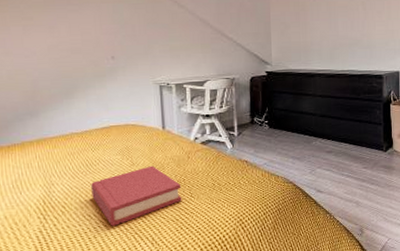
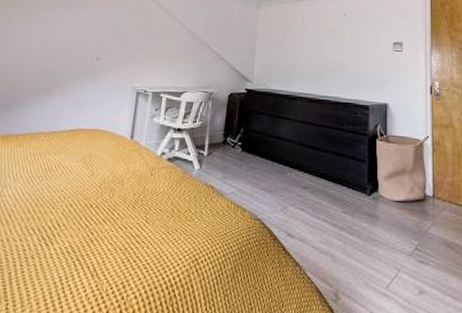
hardback book: present [91,165,182,226] -> none [41,178,138,246]

